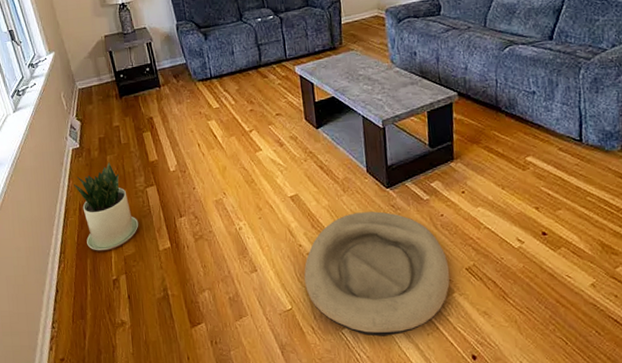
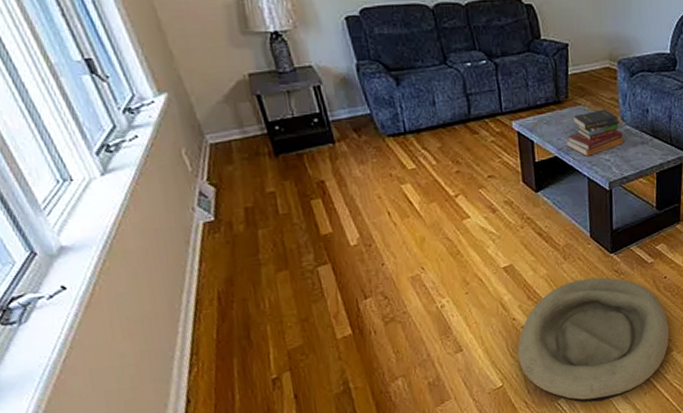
planter: present [74,162,139,251] -> none [208,238,308,348]
books: none [342,53,393,96] -> present [566,109,623,156]

